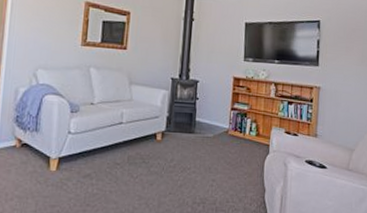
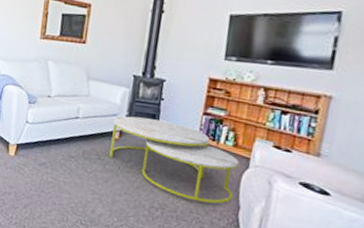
coffee table: none [152,117,261,191] -> present [108,116,239,204]

